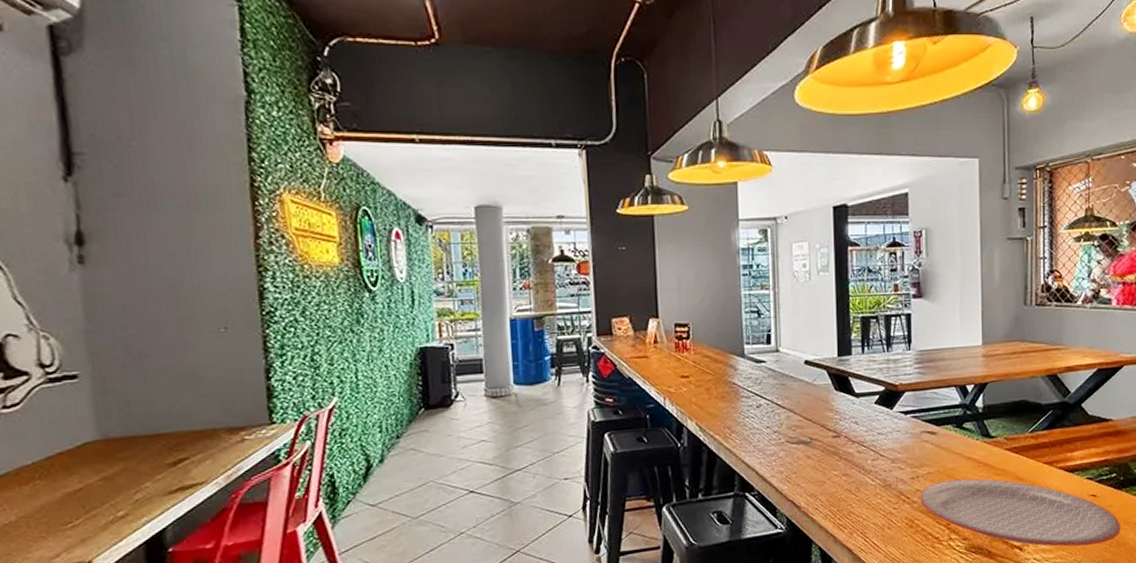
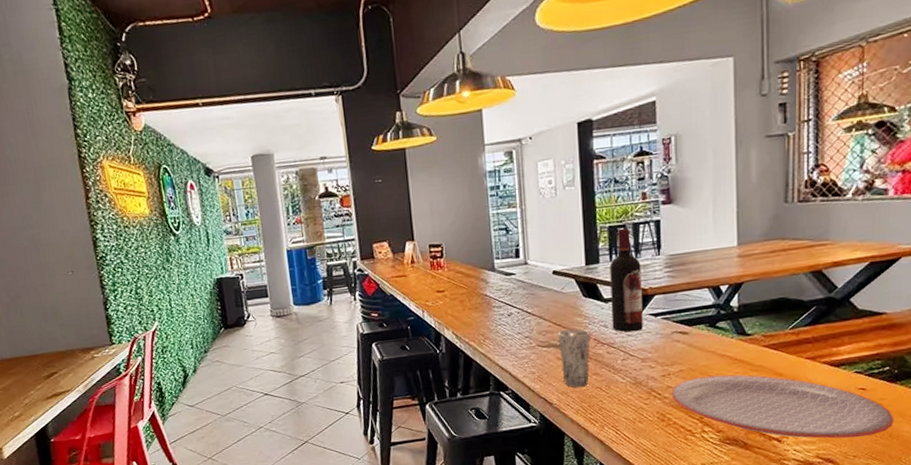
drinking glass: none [807,424,841,490] -> present [557,328,590,388]
wine bottle: none [862,319,893,430] -> present [610,228,643,332]

